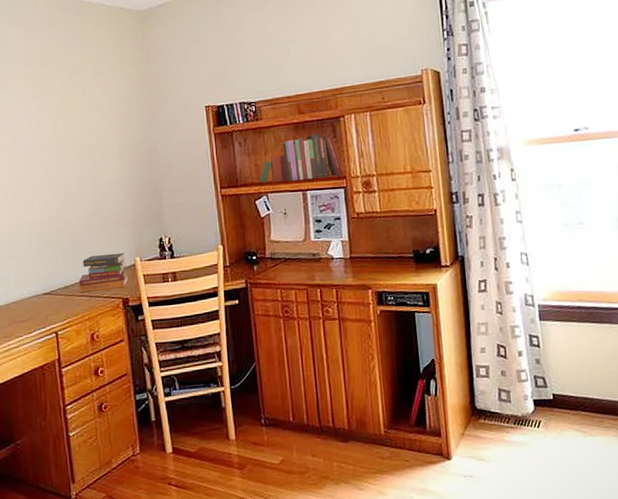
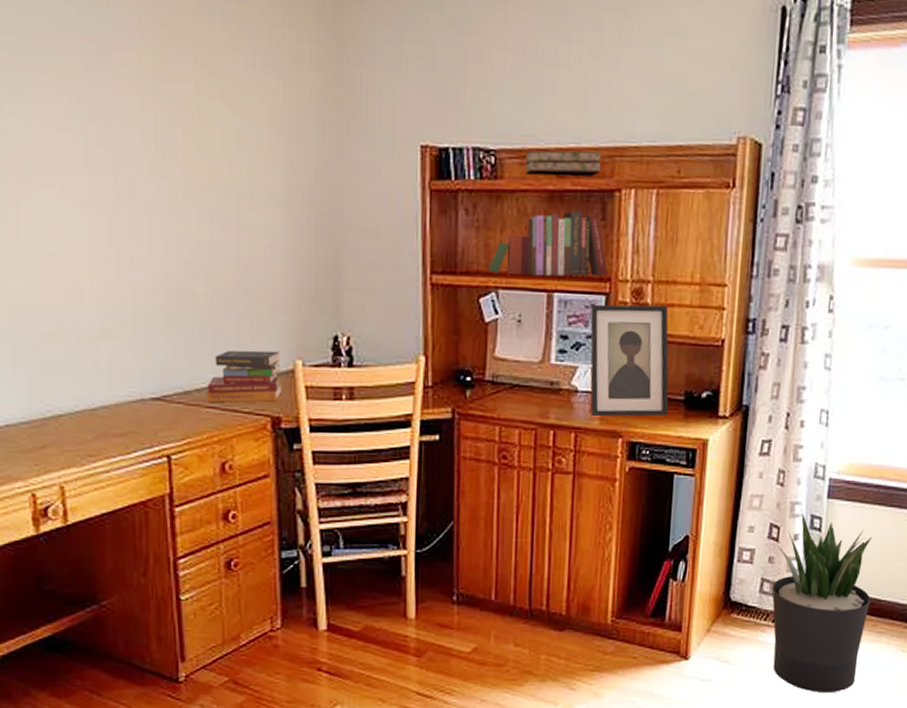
decorative box: none [276,92,328,115] -> present [525,150,601,178]
picture frame: none [335,190,403,276] -> present [590,304,669,417]
planter: none [504,334,594,482] -> present [771,513,873,692]

